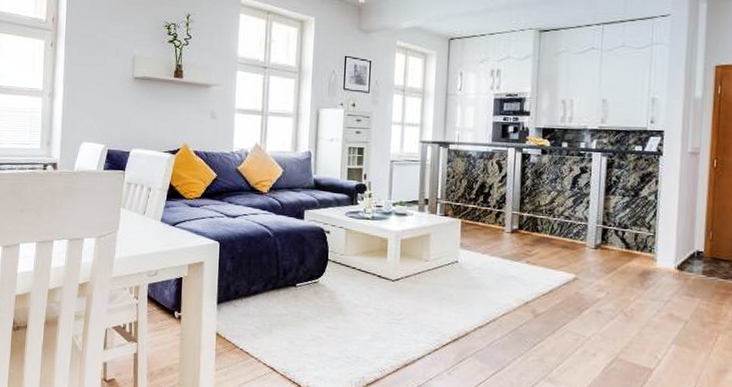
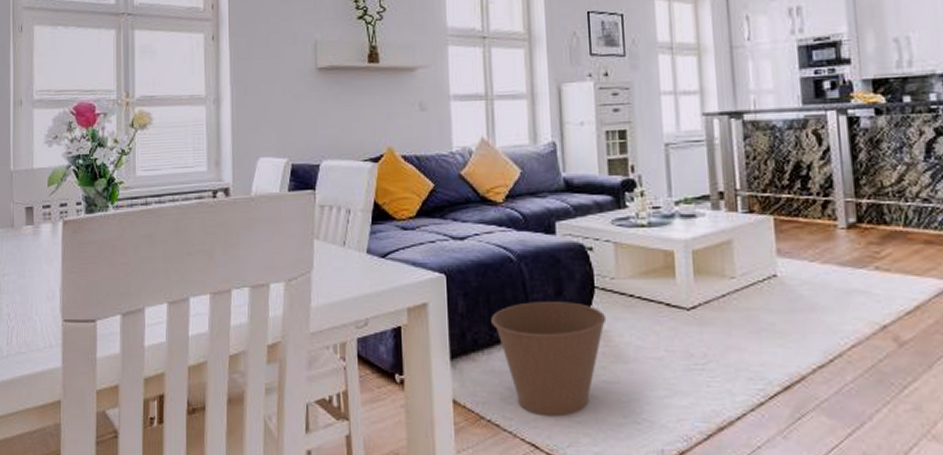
basket: none [250,267,334,350] -> present [491,302,607,417]

